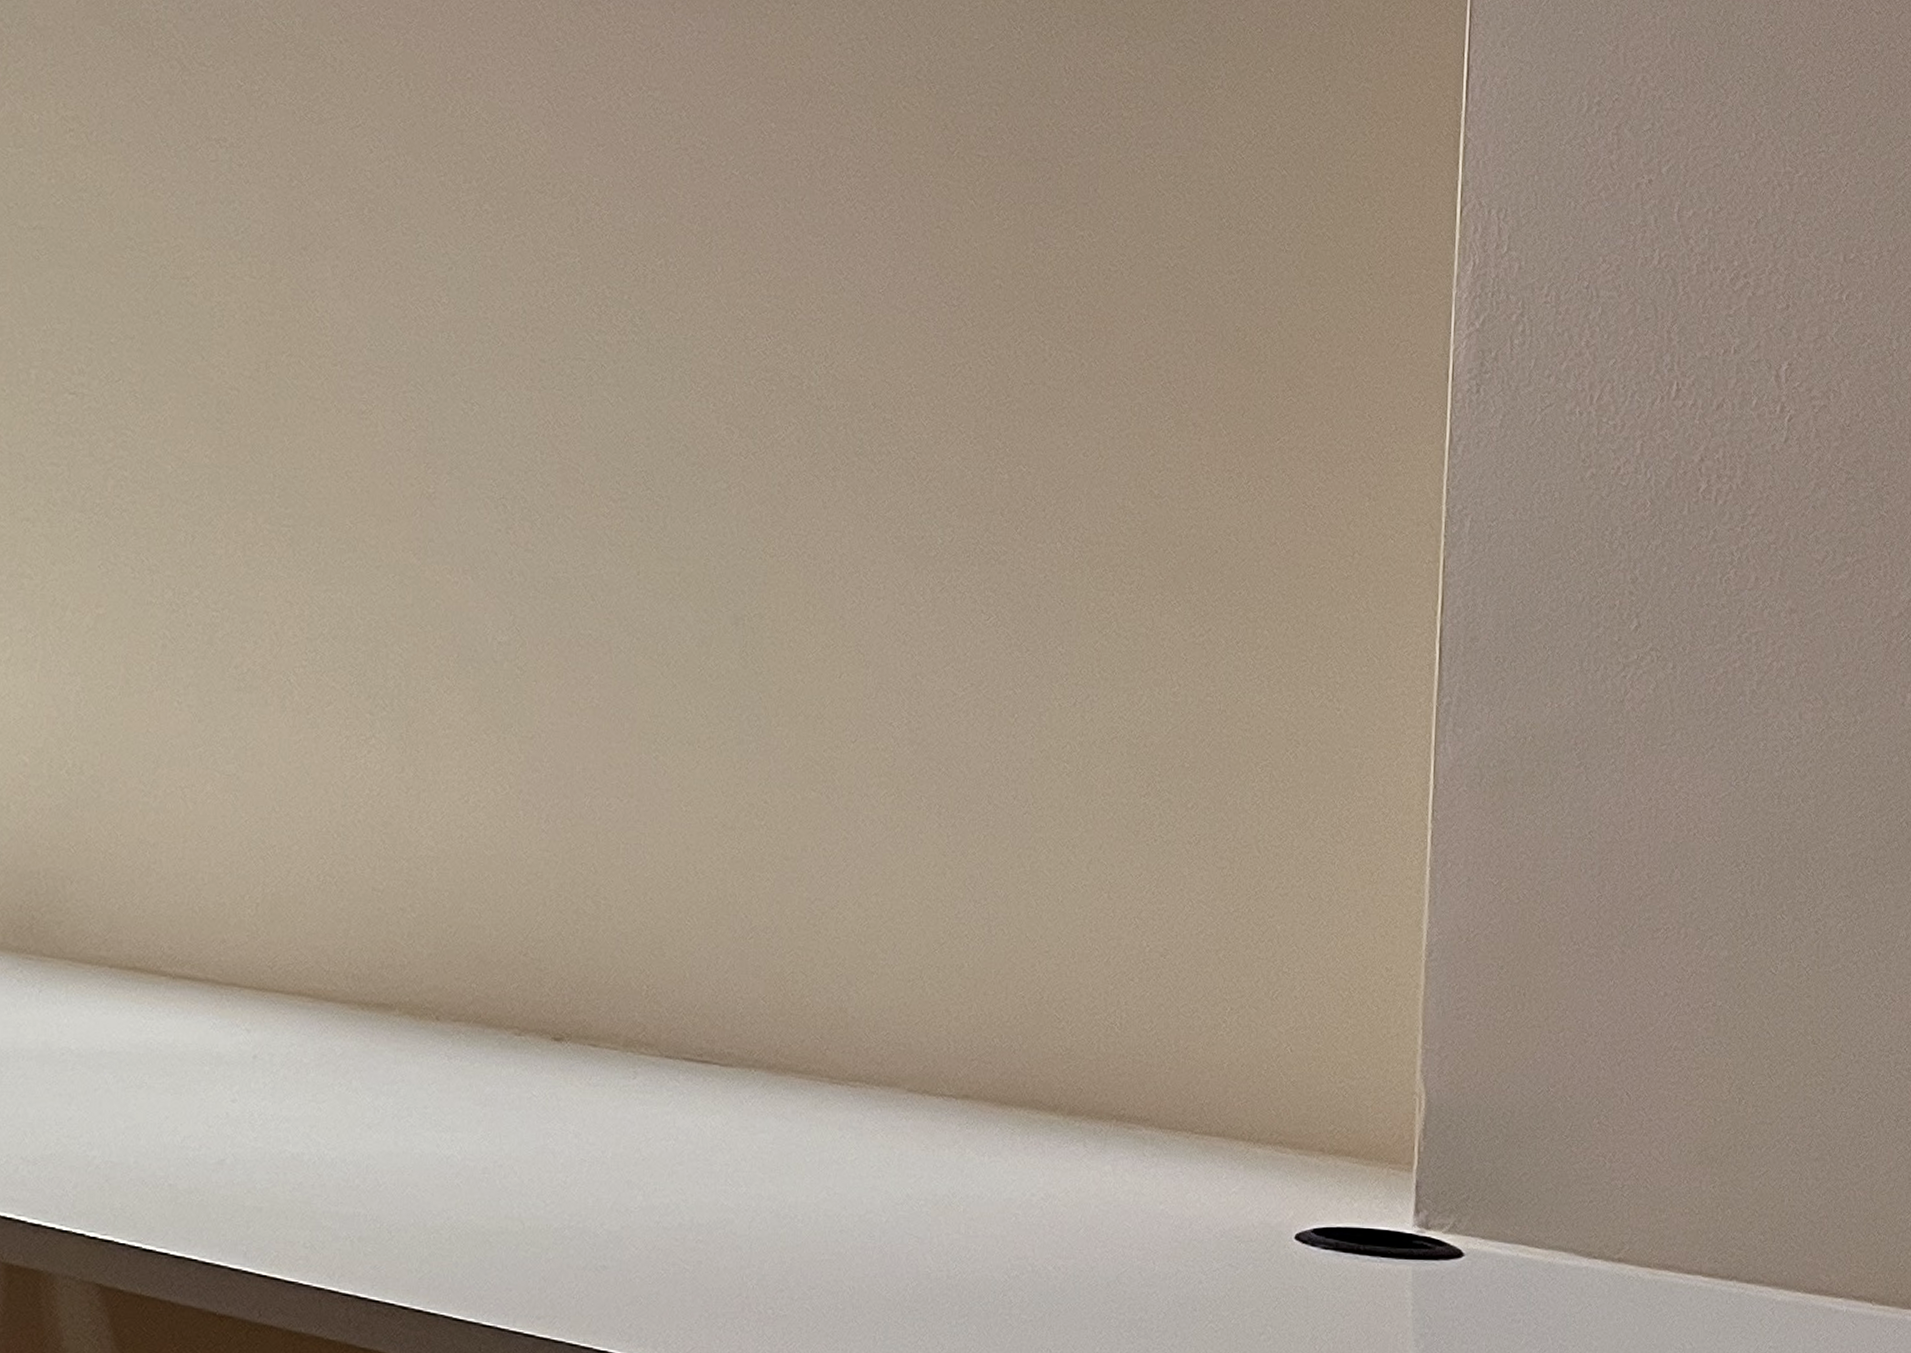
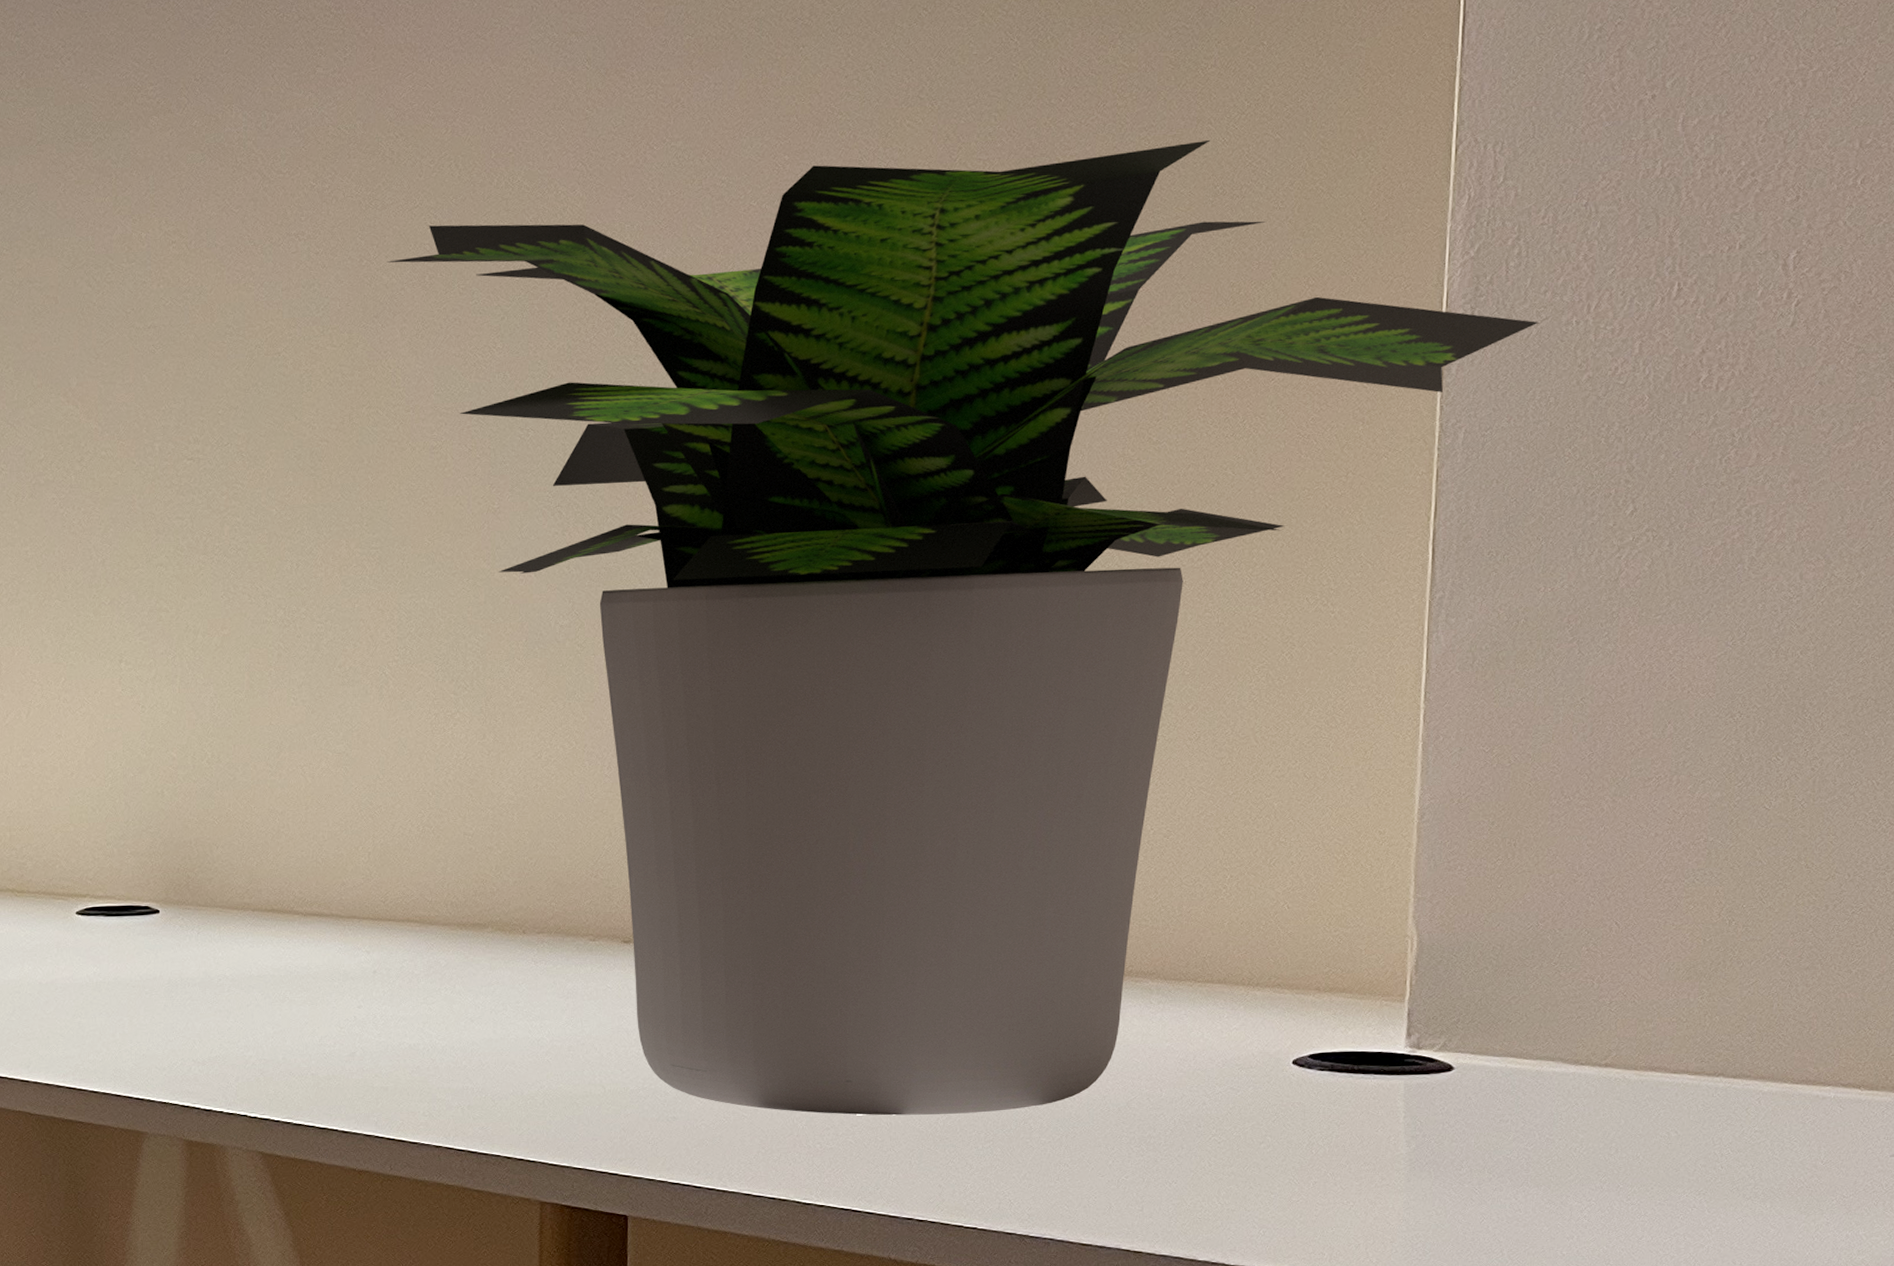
potted plant: none [321,138,1543,1280] -> present [387,139,1539,1116]

